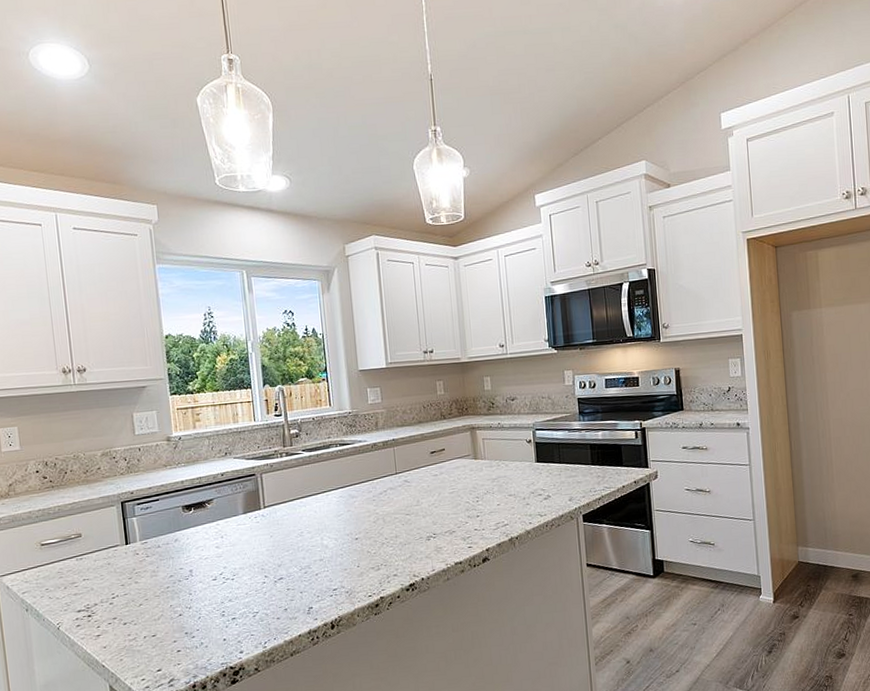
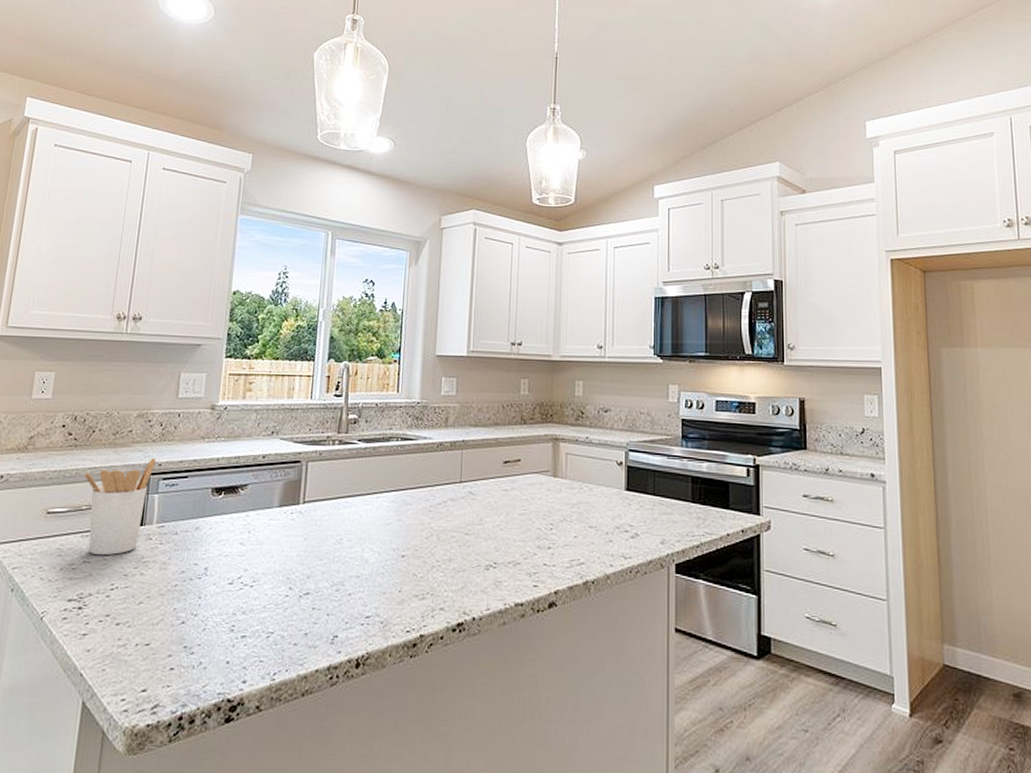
utensil holder: none [65,488,128,573] -> present [82,458,156,556]

